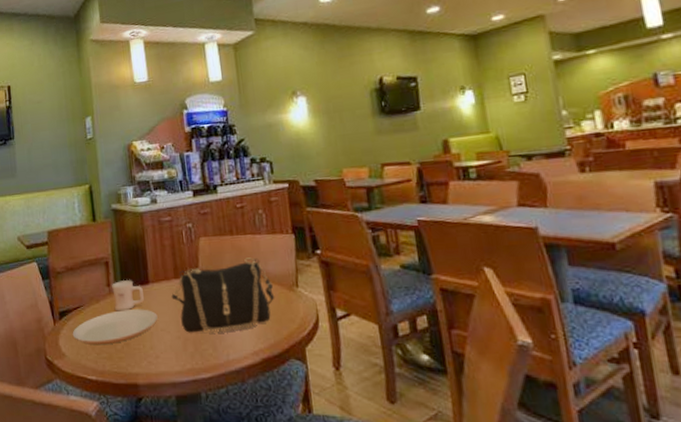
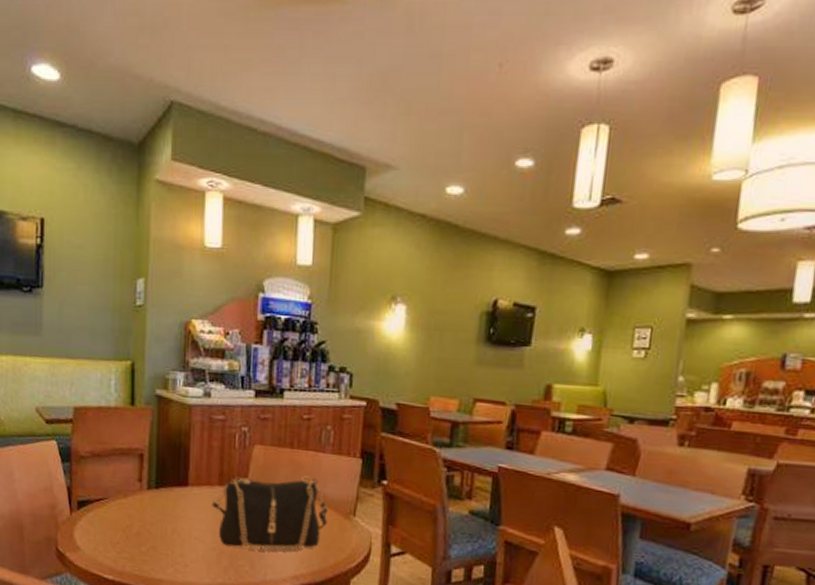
plate: present [72,309,158,345] -> none [91,509,193,545]
mug: present [112,279,145,311] -> none [144,477,181,512]

